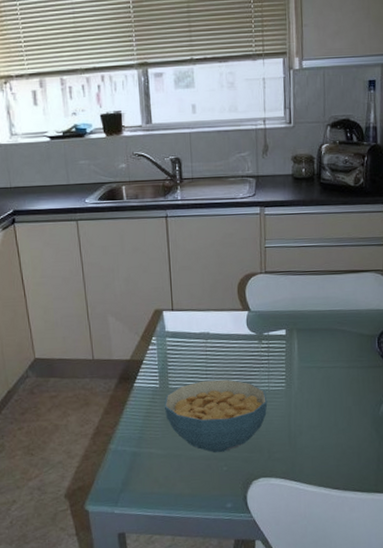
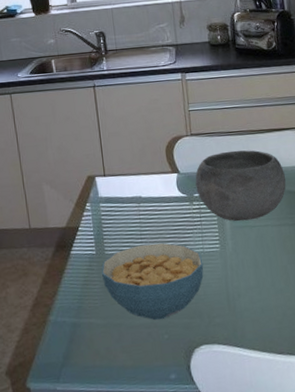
bowl: none [266,290,359,362] -> present [195,150,286,222]

